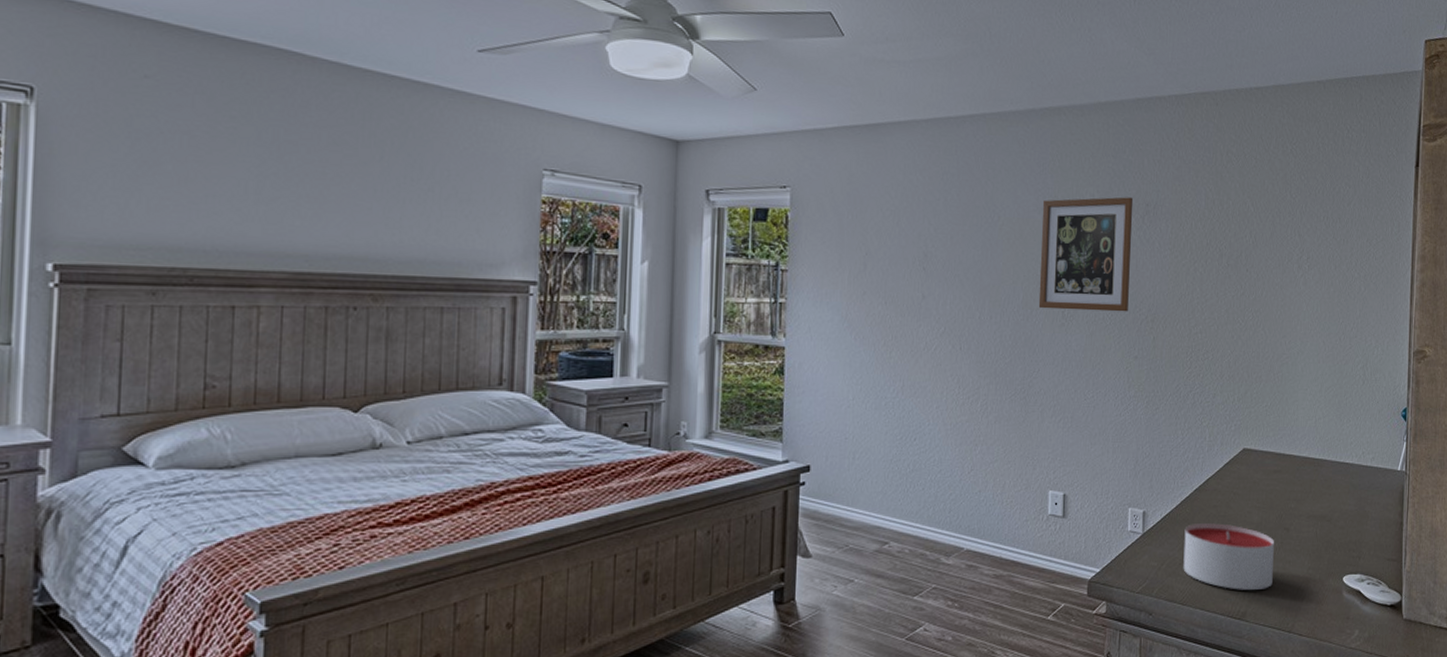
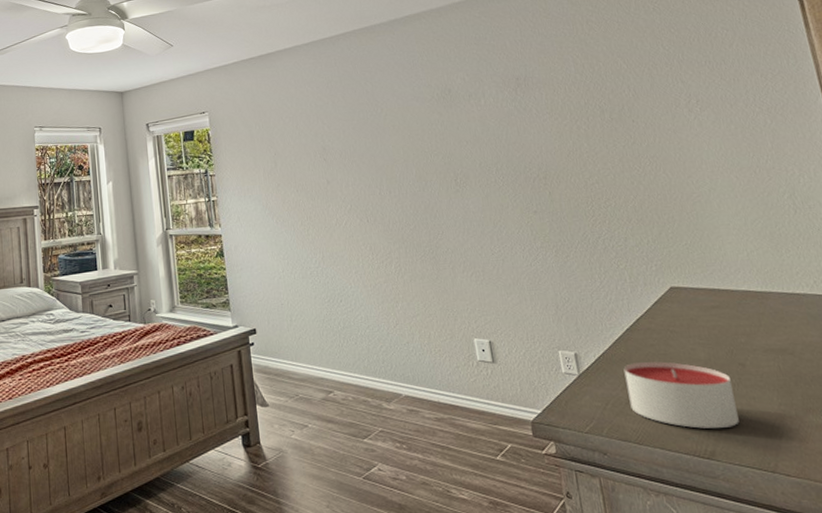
wall art: present [1038,197,1134,312] -> none [418,75,519,180]

